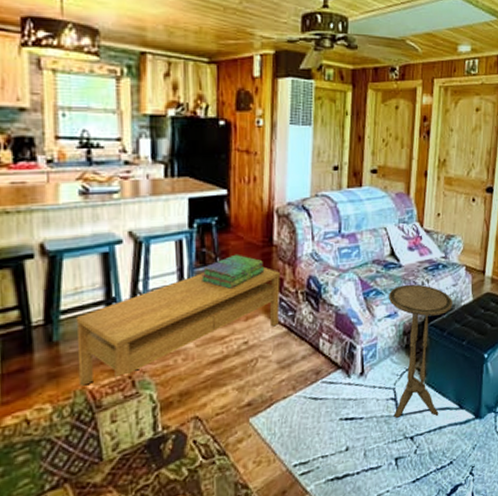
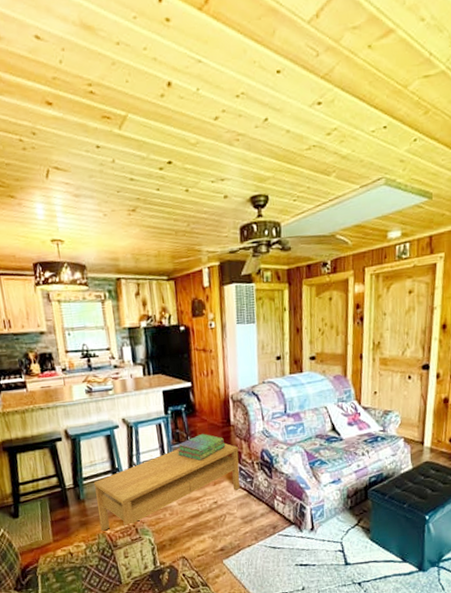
side table: present [388,284,453,419] -> none [331,455,393,567]

